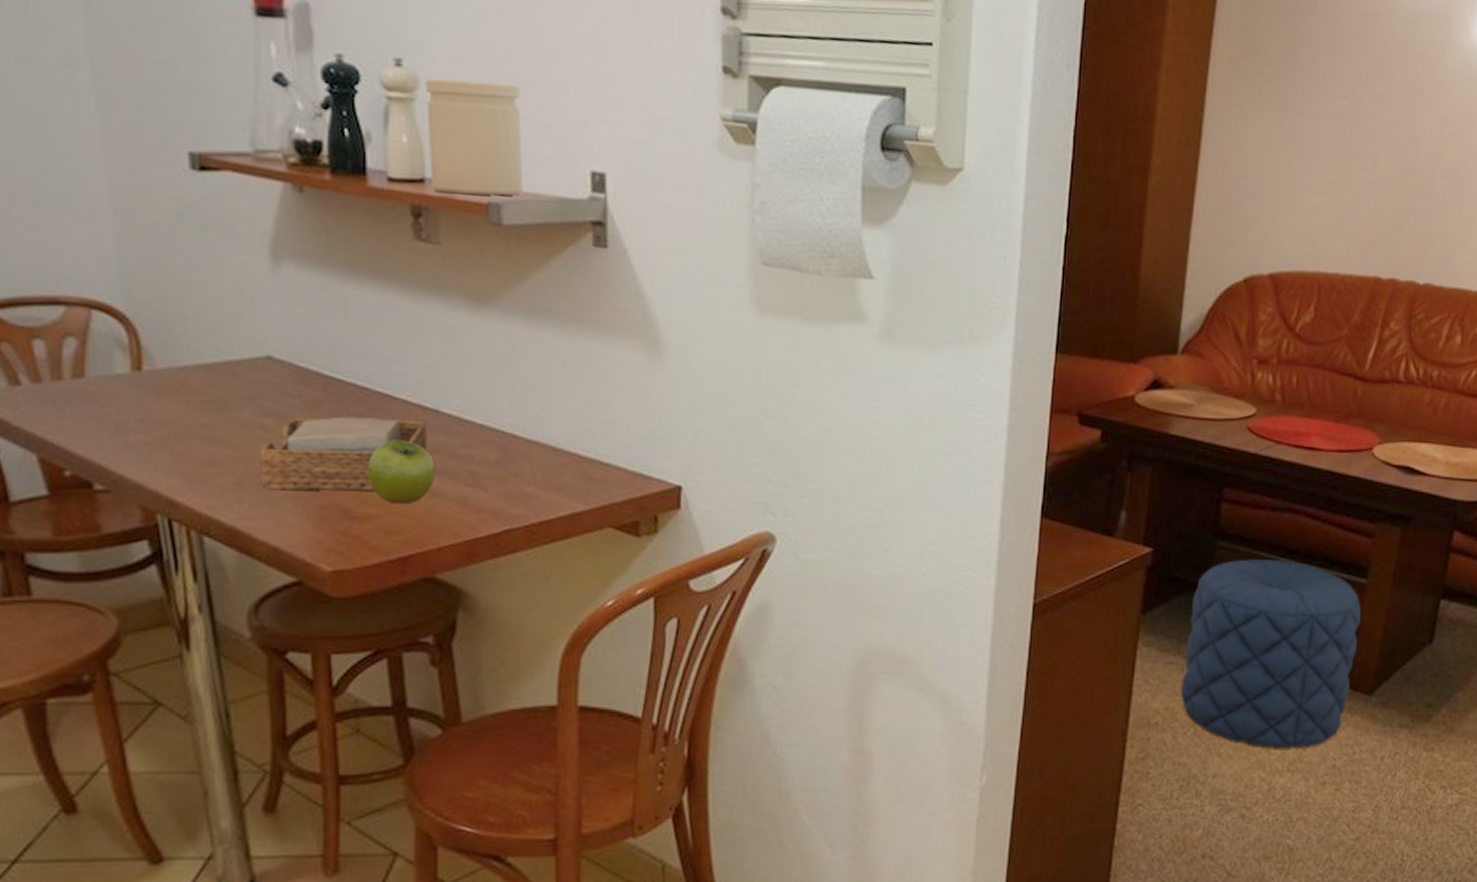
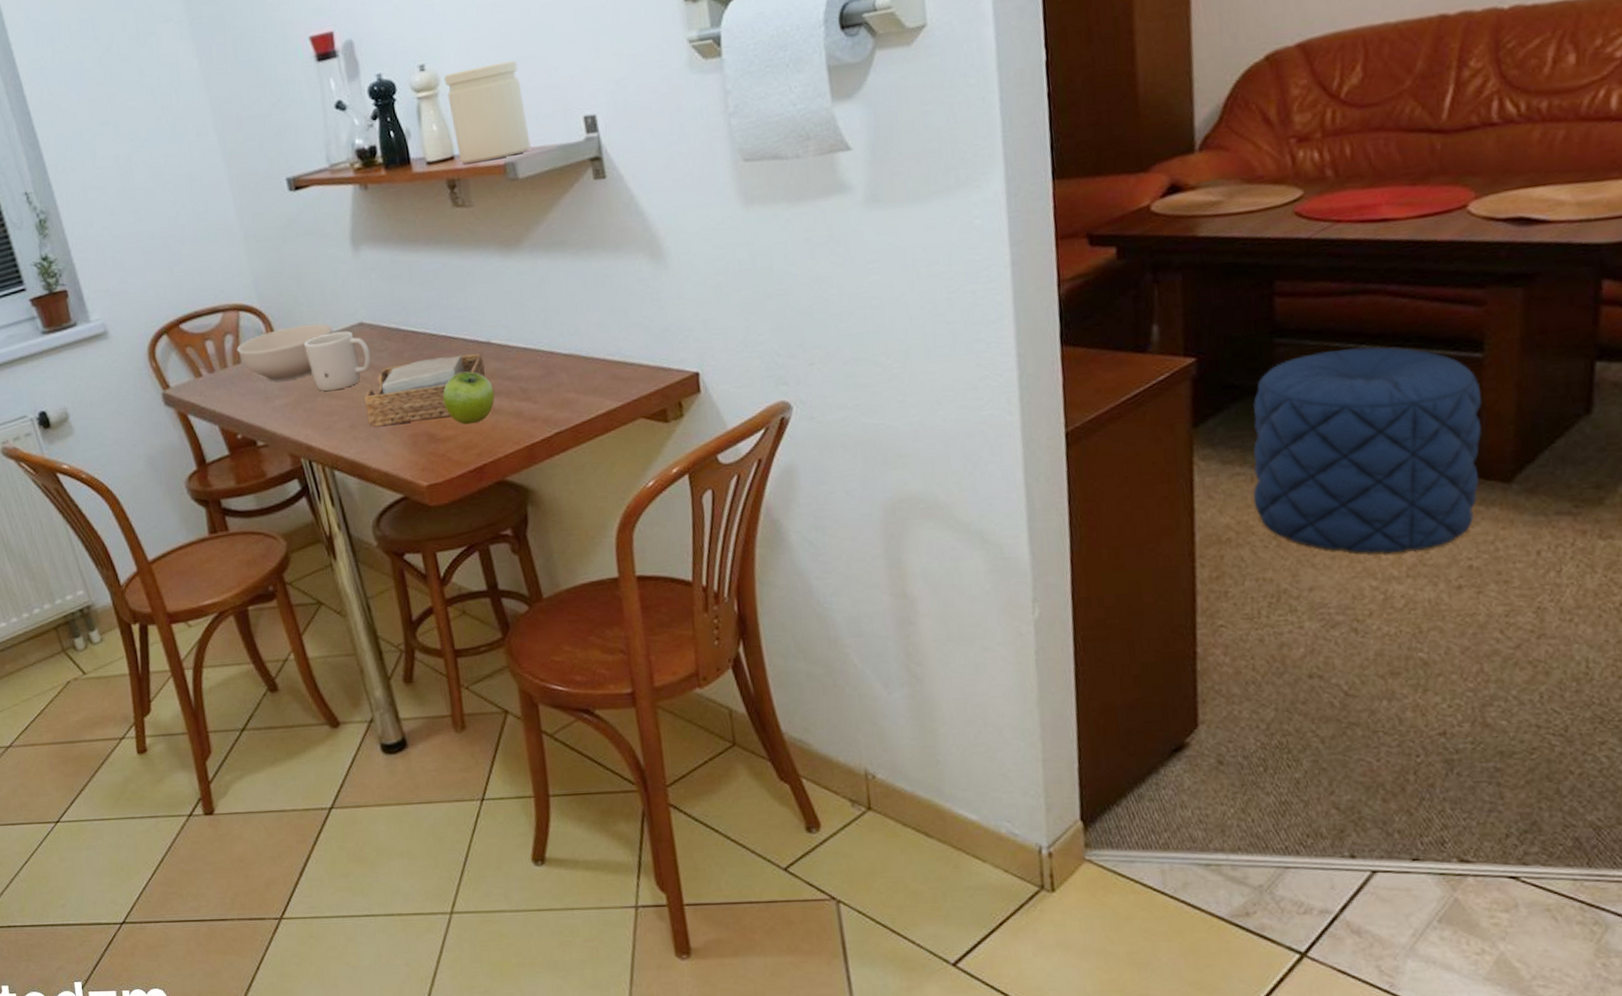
bowl: none [80,343,230,411] -> present [236,323,334,381]
mug: none [182,361,276,436] -> present [303,331,371,392]

